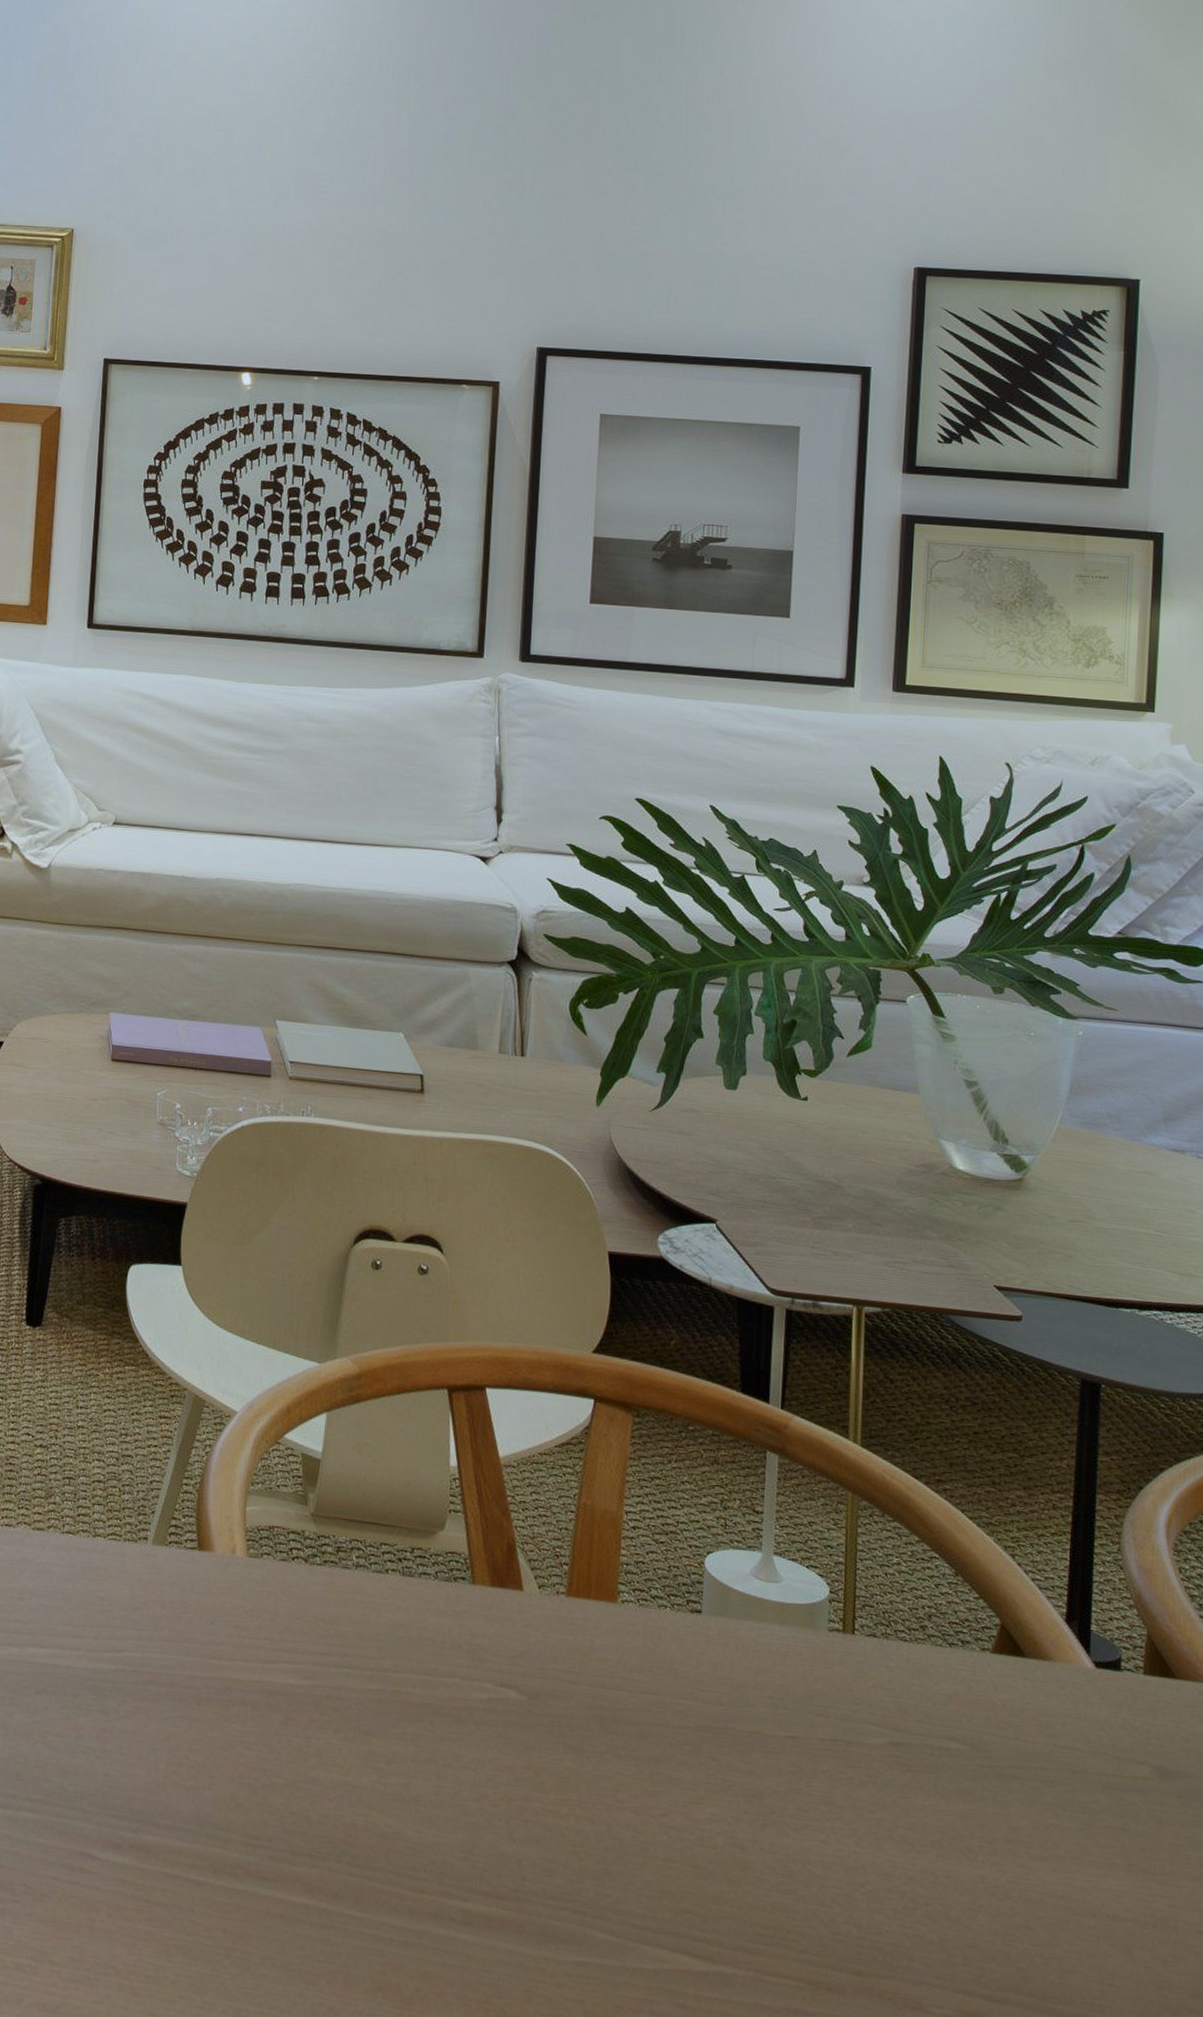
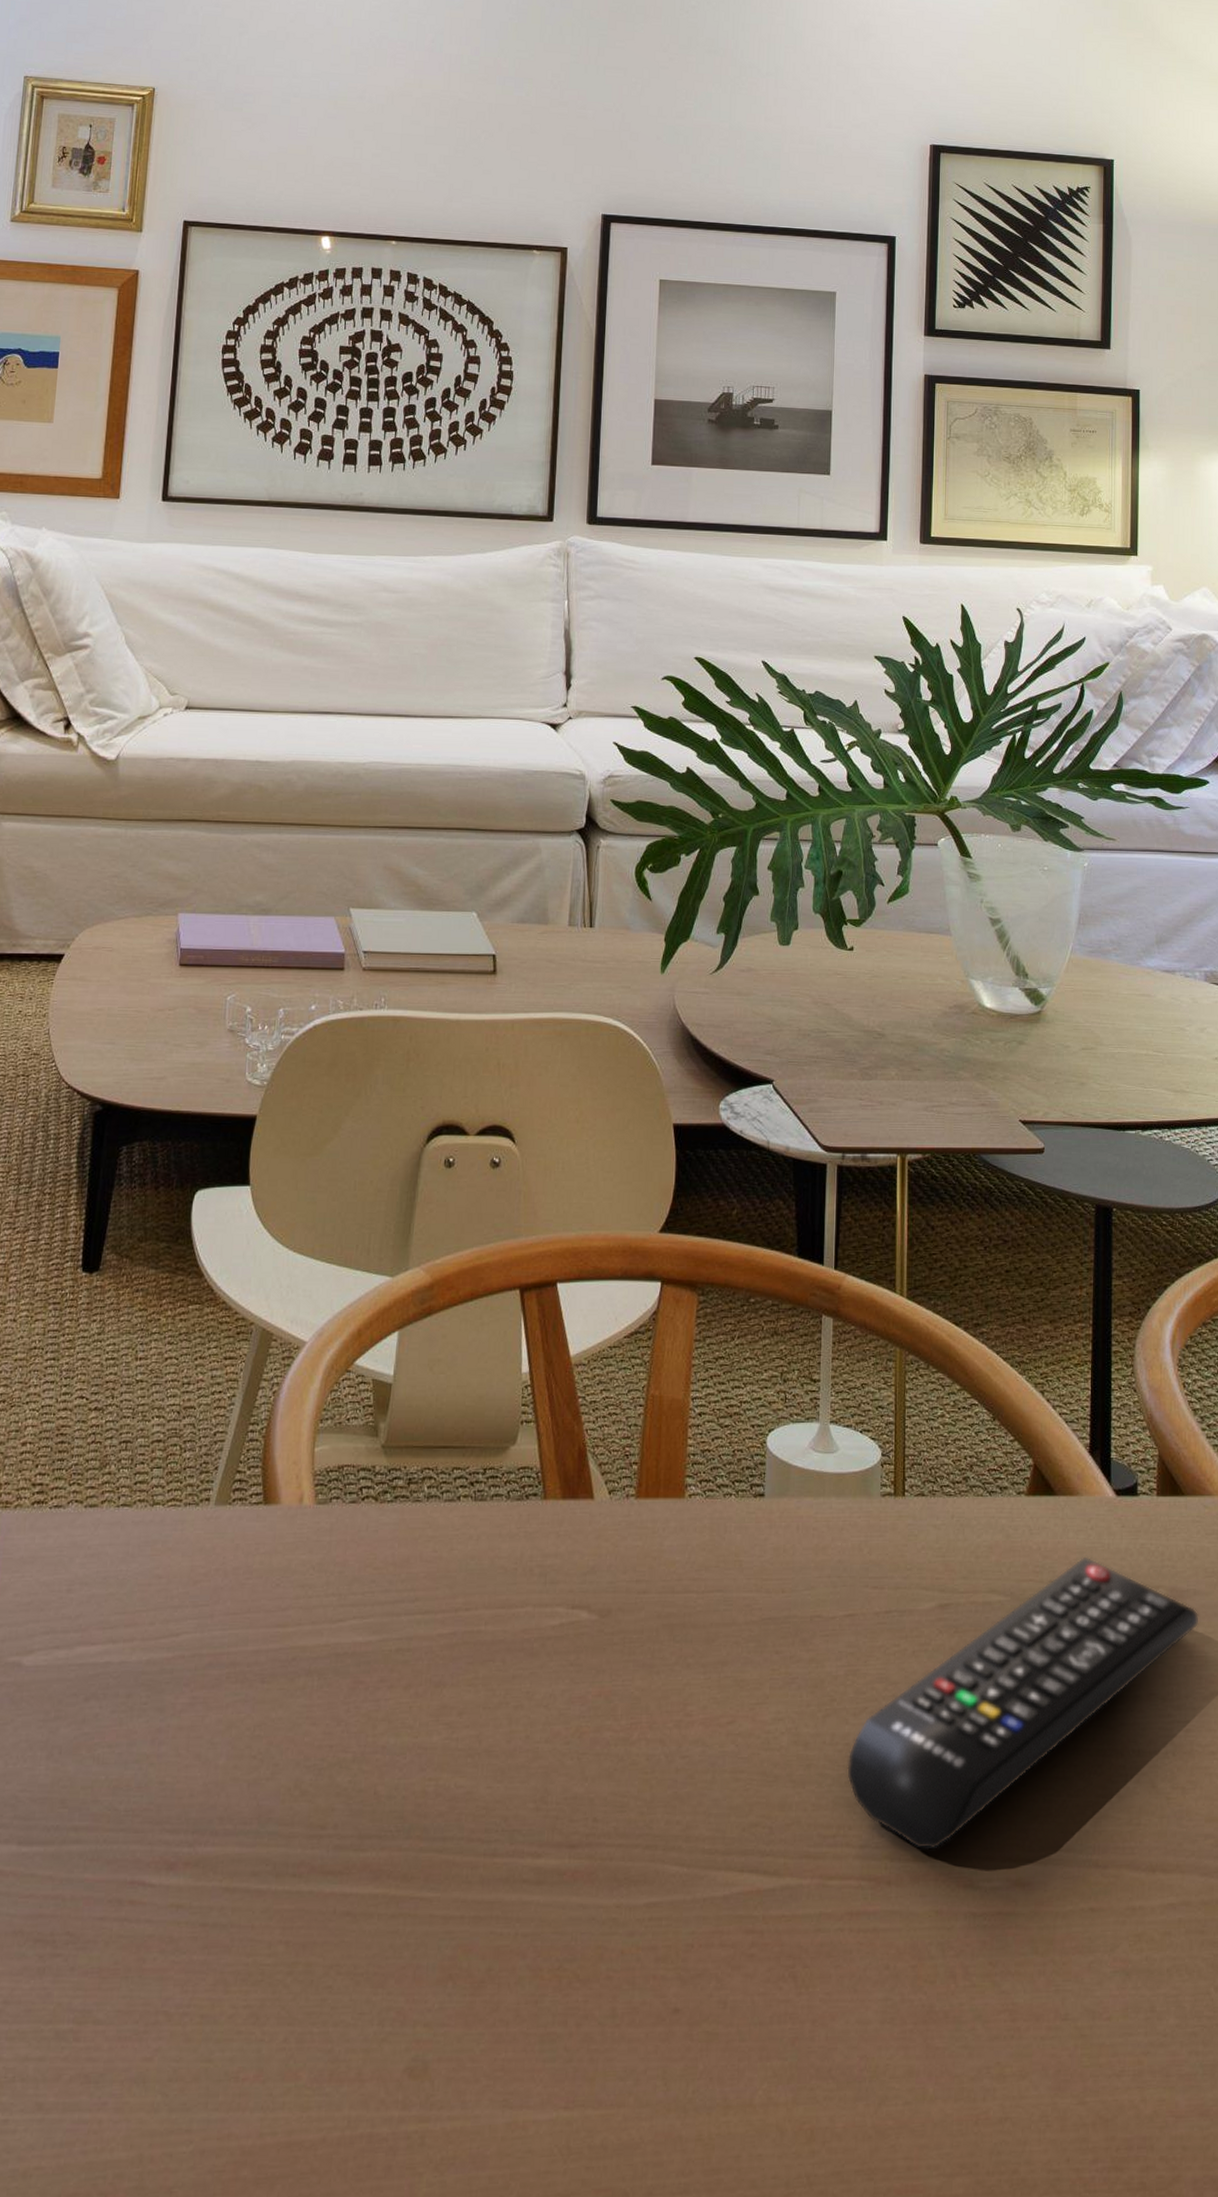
remote control: none [786,1720,1190,1968] -> present [847,1556,1199,1850]

